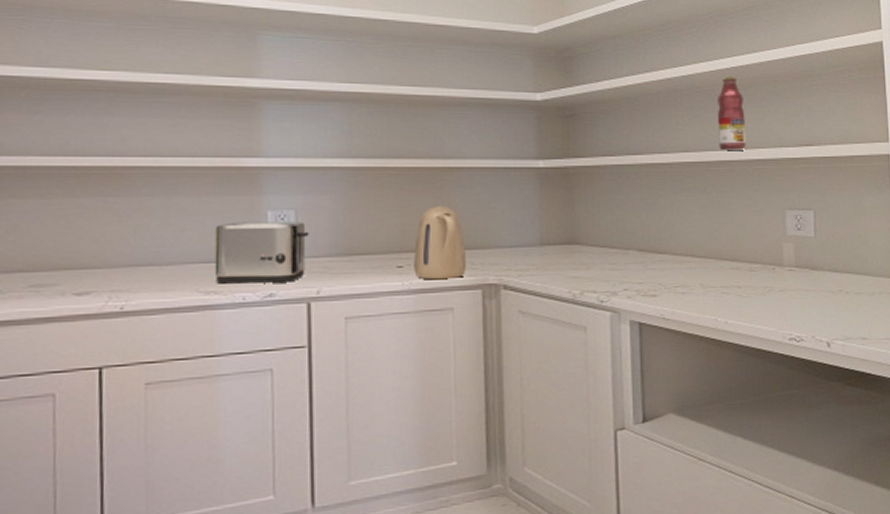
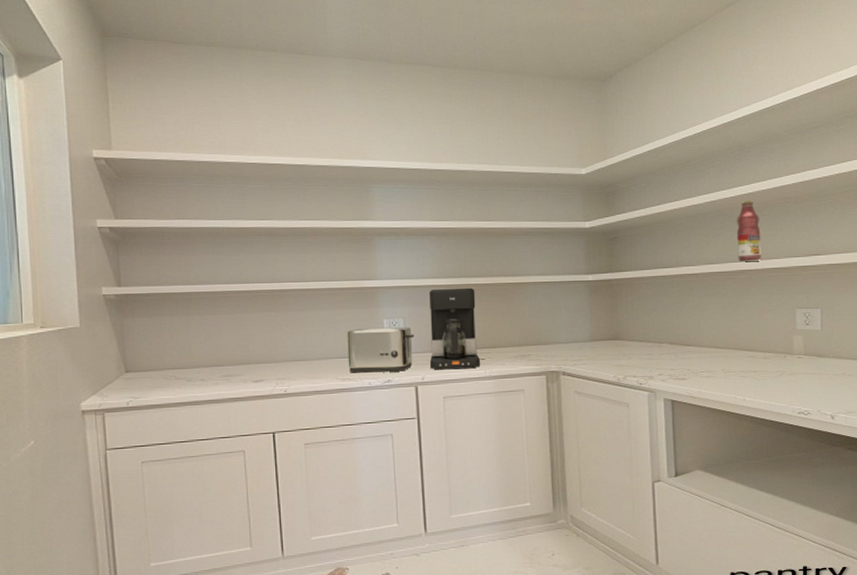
coffee maker: none [329,171,398,281] -> present [429,287,481,370]
kettle: present [414,205,467,280] -> none [493,312,534,369]

